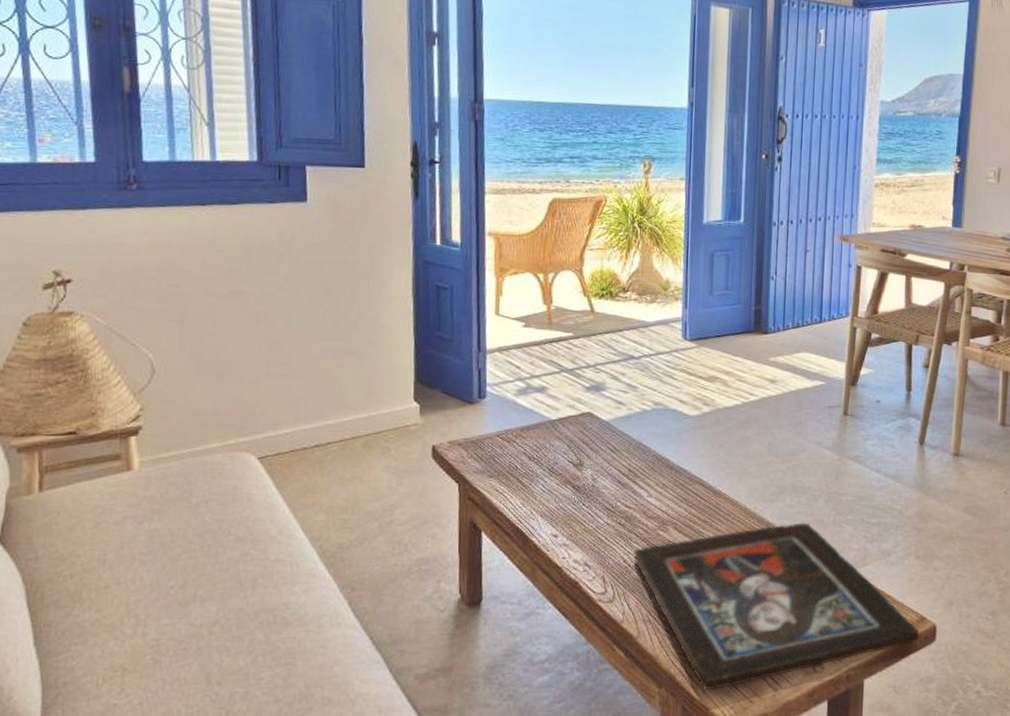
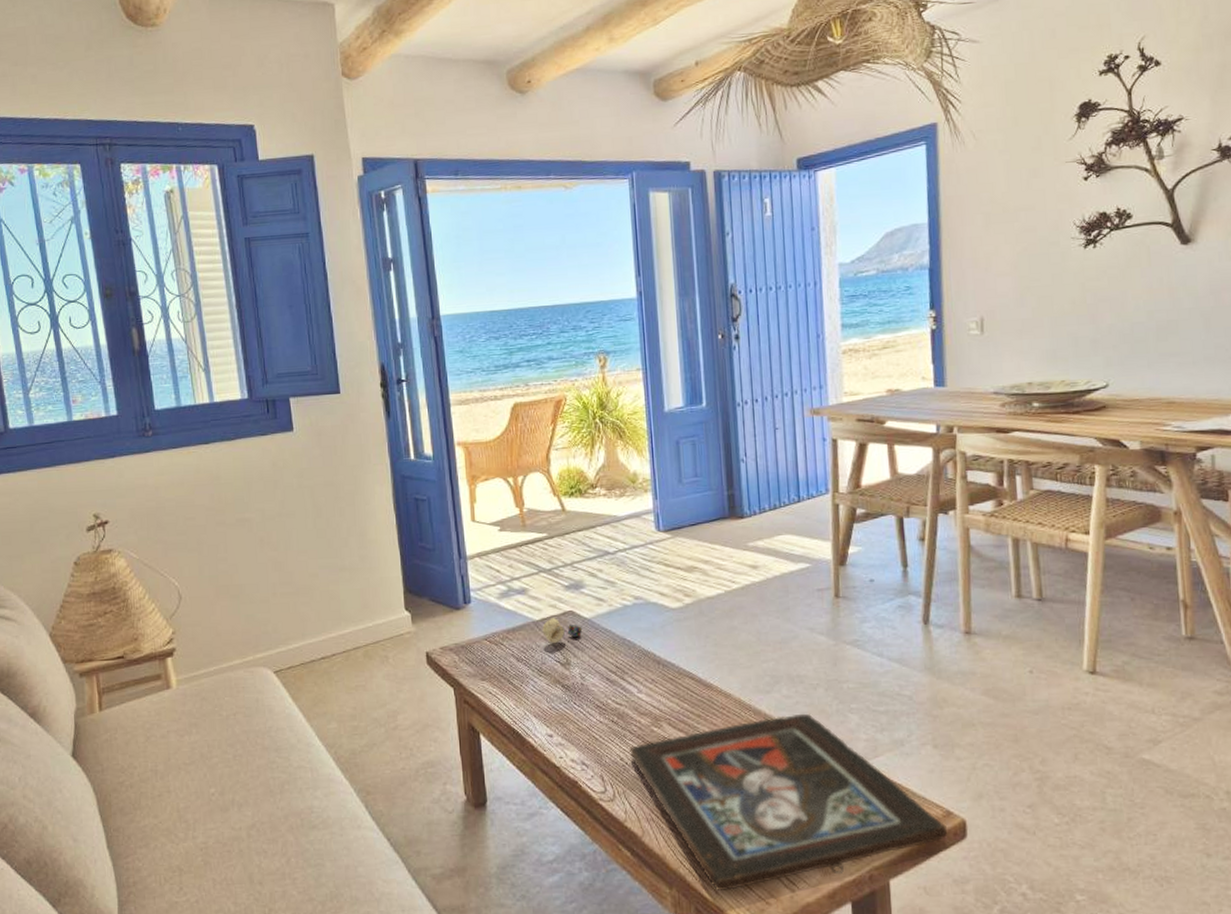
seashell: none [558,418,599,445] -> present [542,618,583,644]

